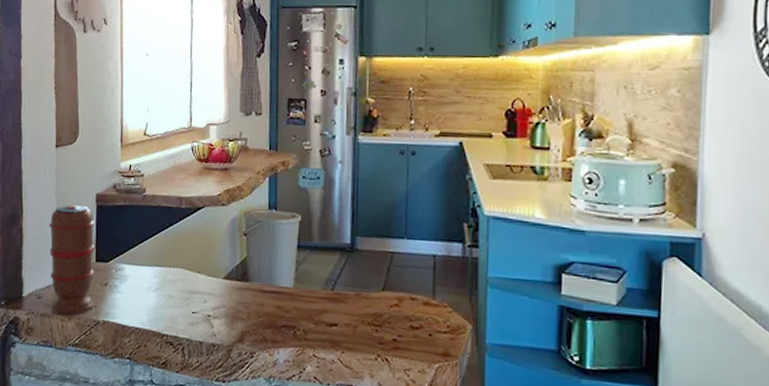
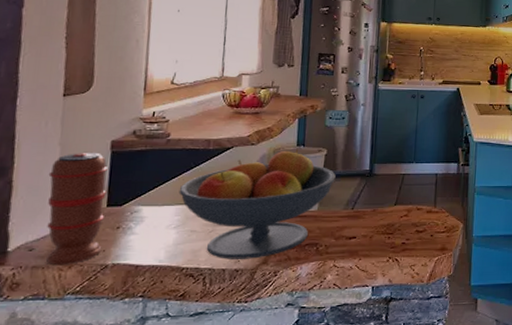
fruit bowl: none [156,212,312,335] -> present [178,148,336,259]

